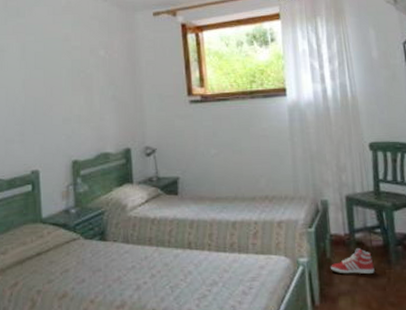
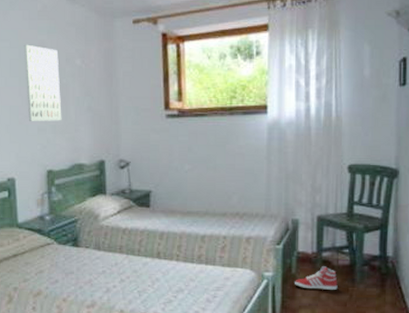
wall art: none [48,37,87,113] -> present [24,44,62,122]

